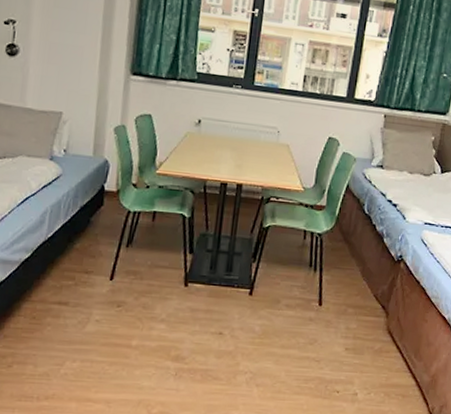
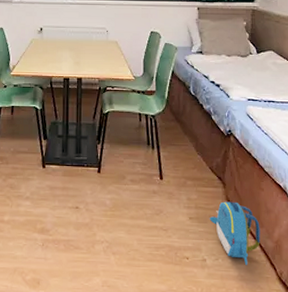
backpack: none [366,332,419,401] -> present [209,201,260,266]

